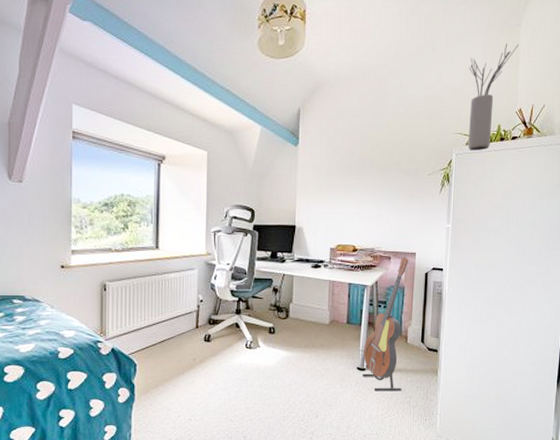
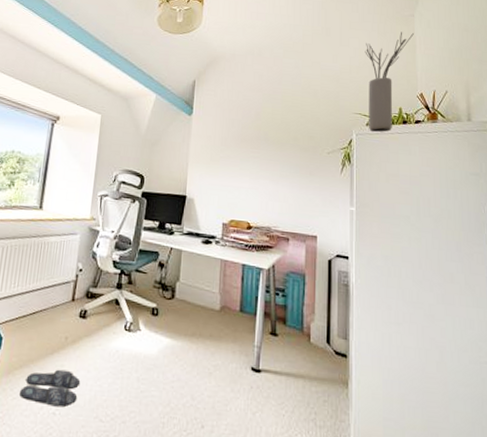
slippers: none [158,385,211,414] -> present [20,369,81,408]
guitar: present [363,257,410,392] -> none [258,240,311,405]

